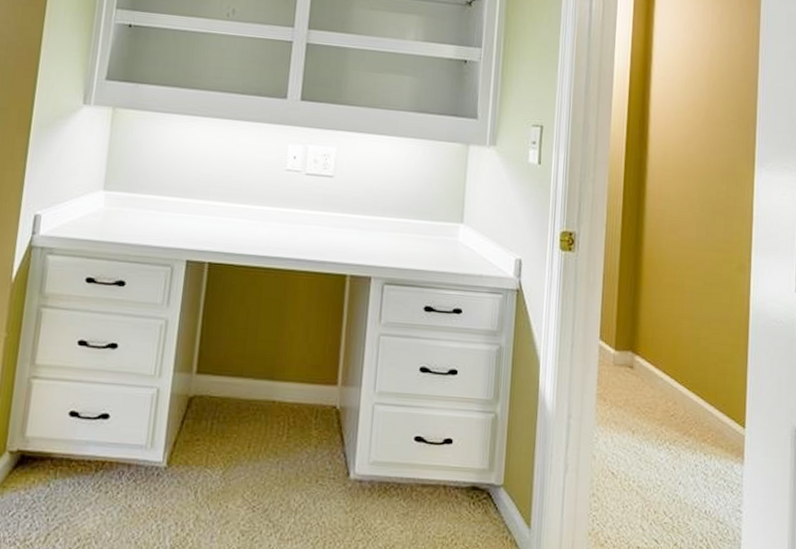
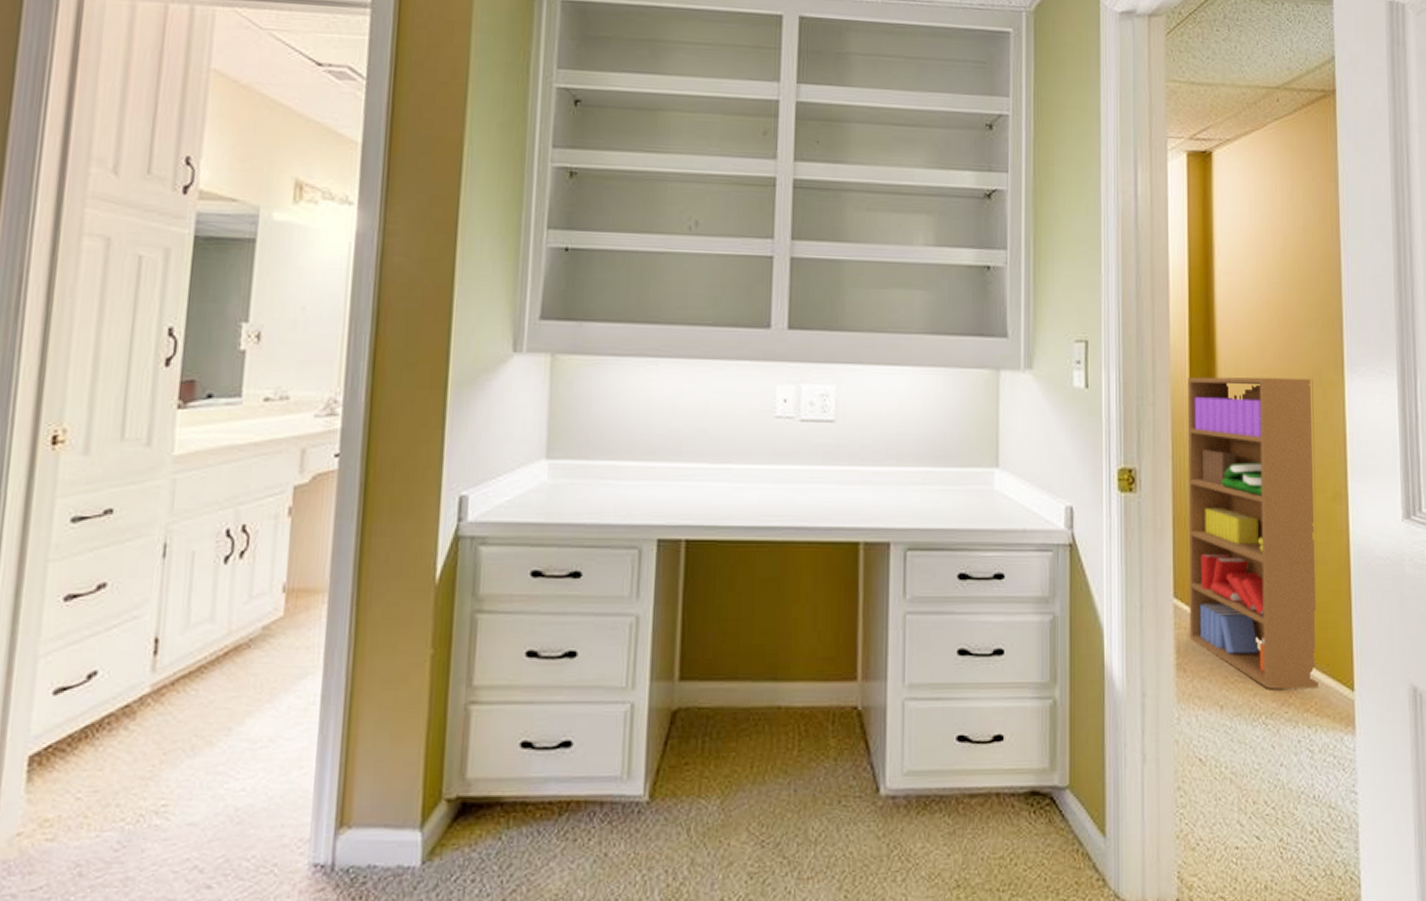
bookshelf: none [610,161,728,423] -> present [1187,377,1319,689]

